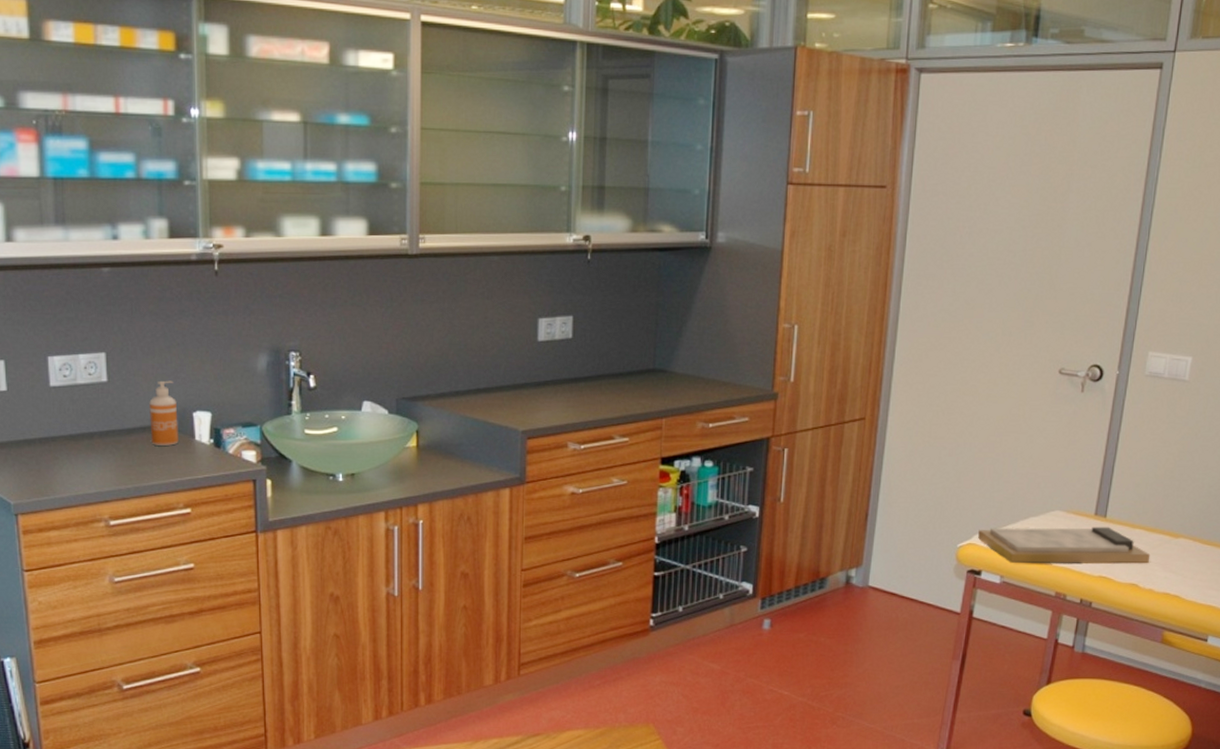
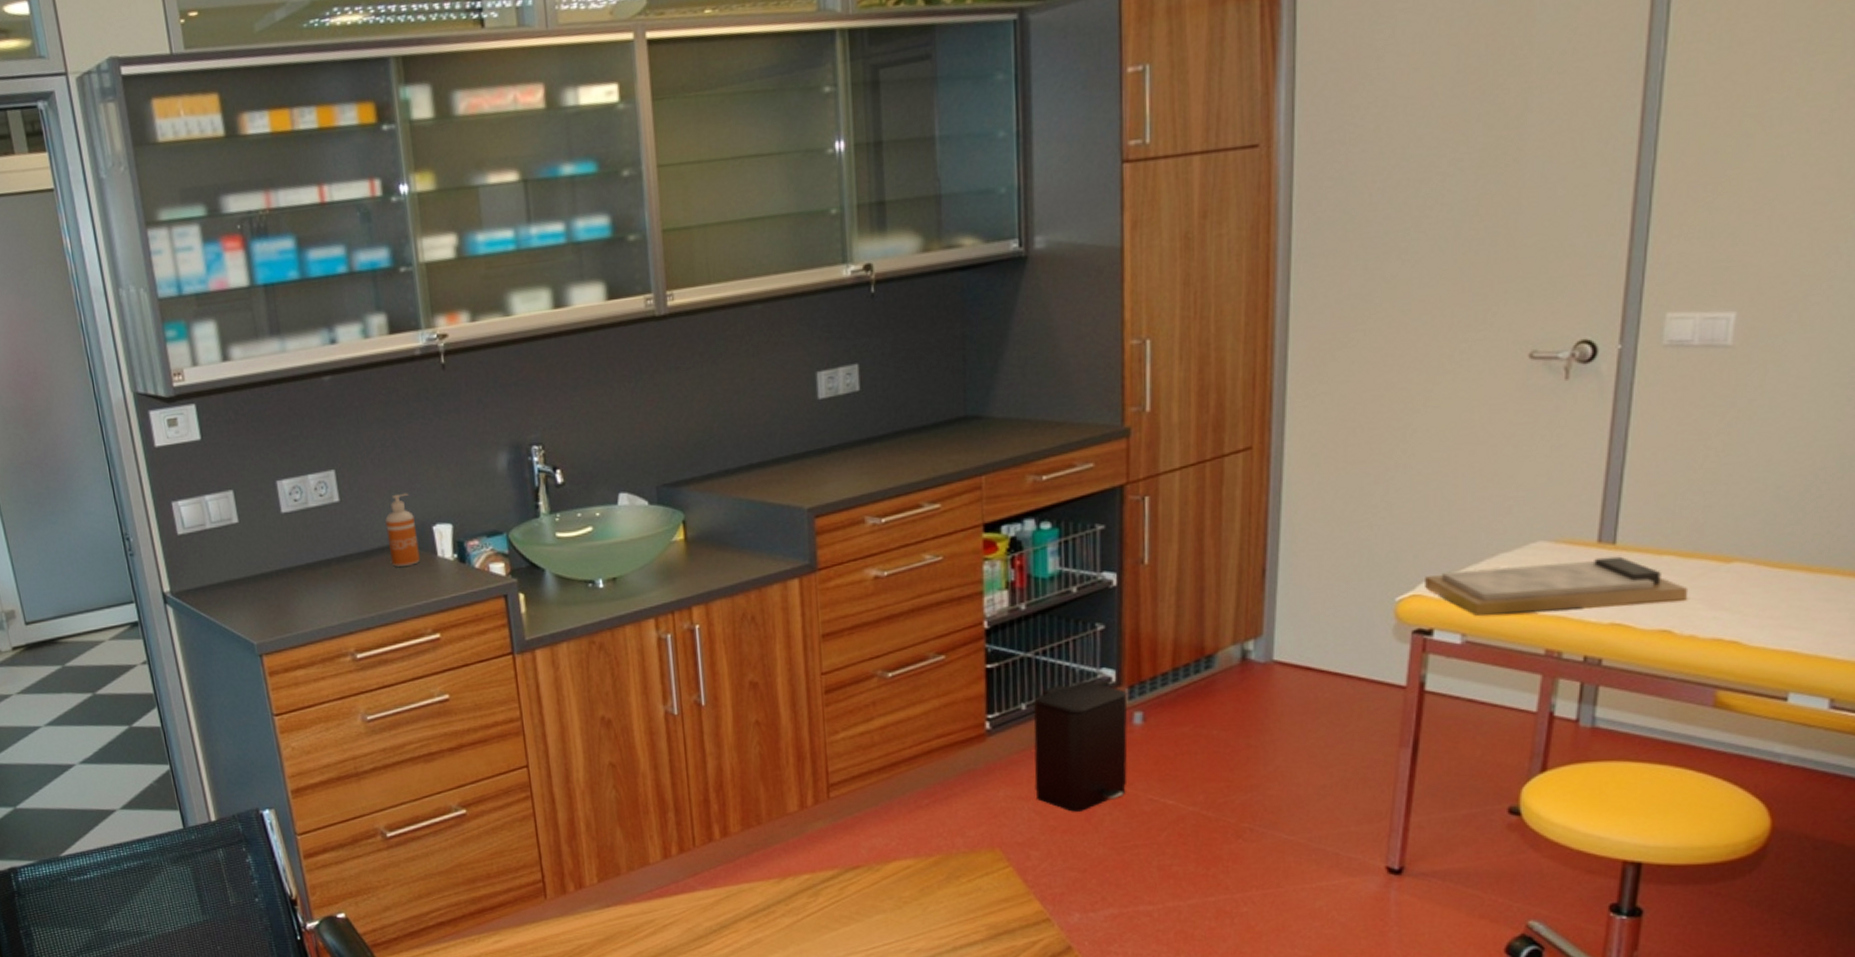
pedal bin: none [684,592,760,697] -> present [1033,682,1128,812]

